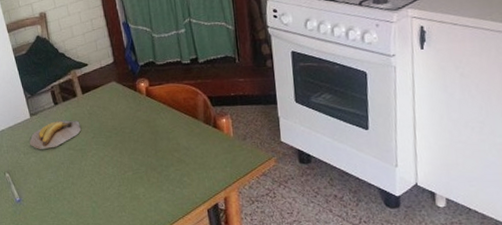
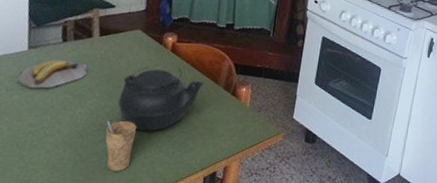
cup: none [109,166,138,213] -> present [105,120,136,171]
teapot: none [112,110,184,174] -> present [118,67,204,132]

